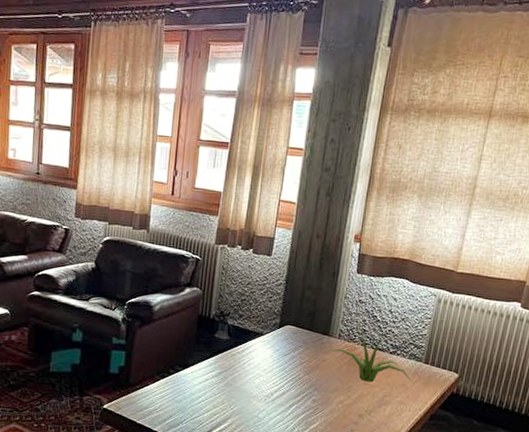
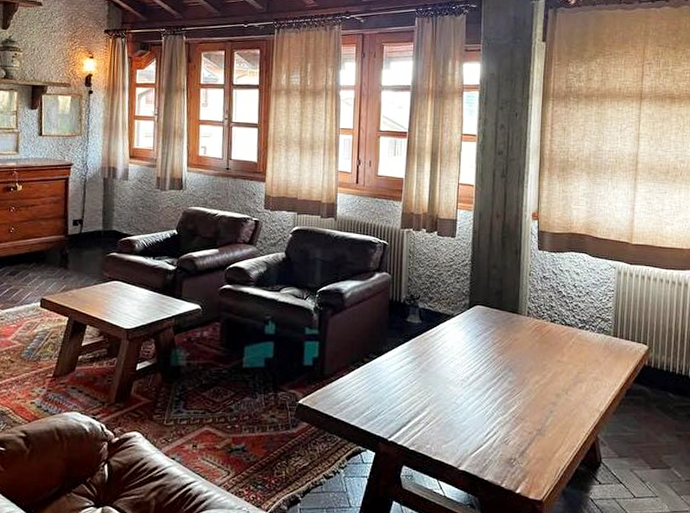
plant: present [329,331,412,383] -> none [520,306,603,360]

